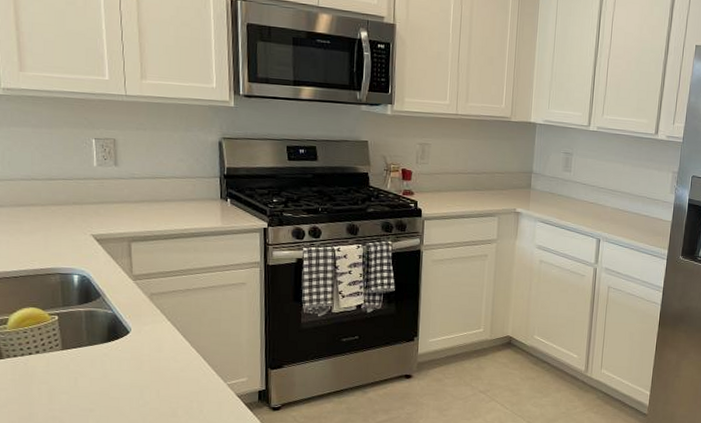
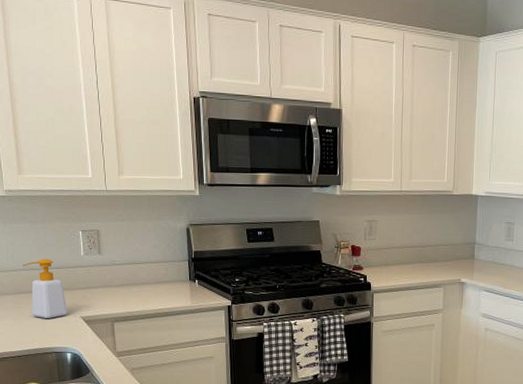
soap bottle: none [22,168,76,236] -> present [22,258,68,318]

